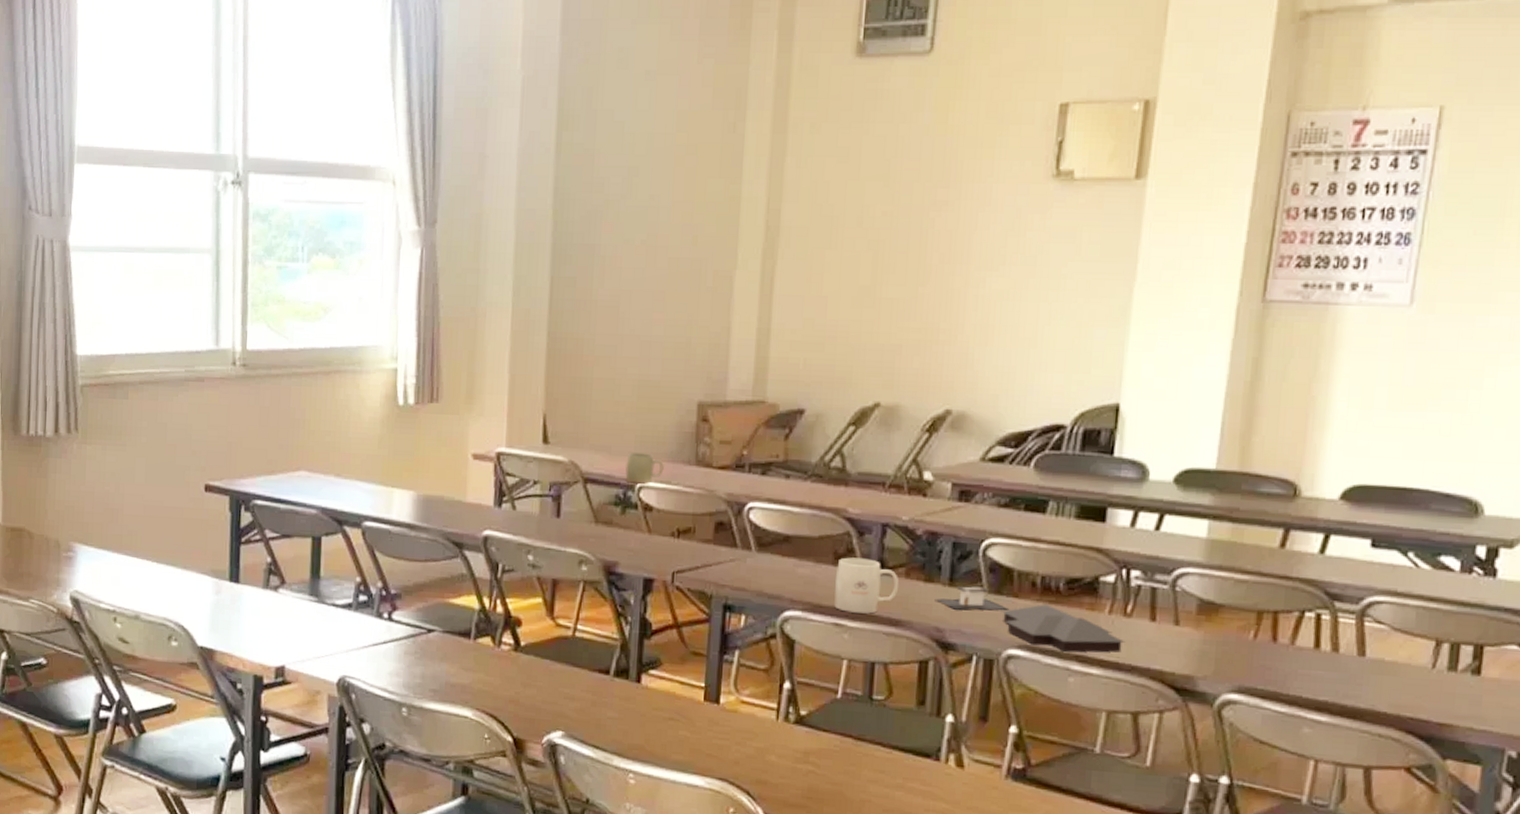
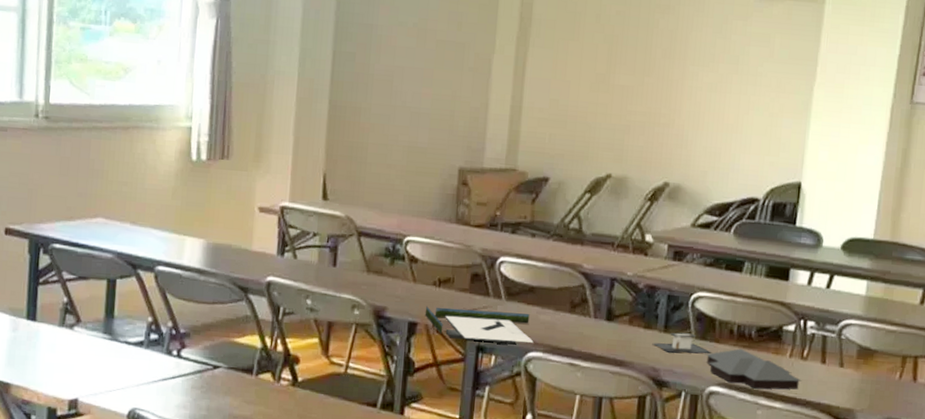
mug: present [625,452,664,484] -> none [394,210,429,239]
clipboard: none [662,560,791,603] -> present [424,306,534,345]
mug: present [834,557,900,614] -> none [570,306,624,355]

